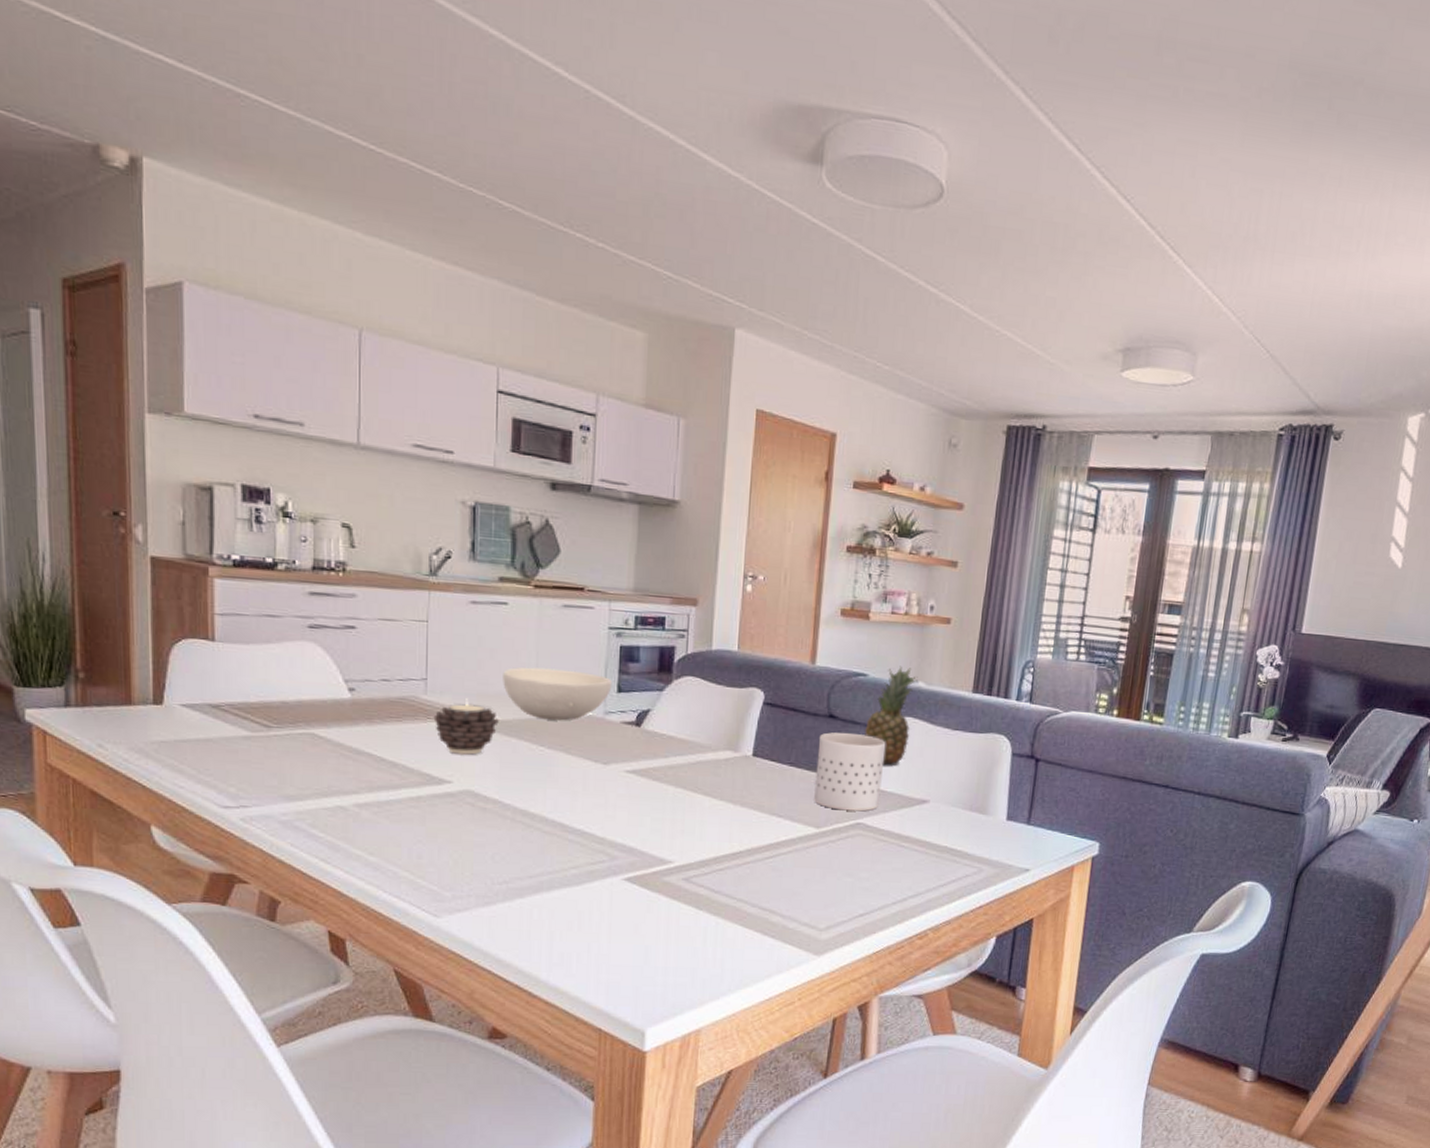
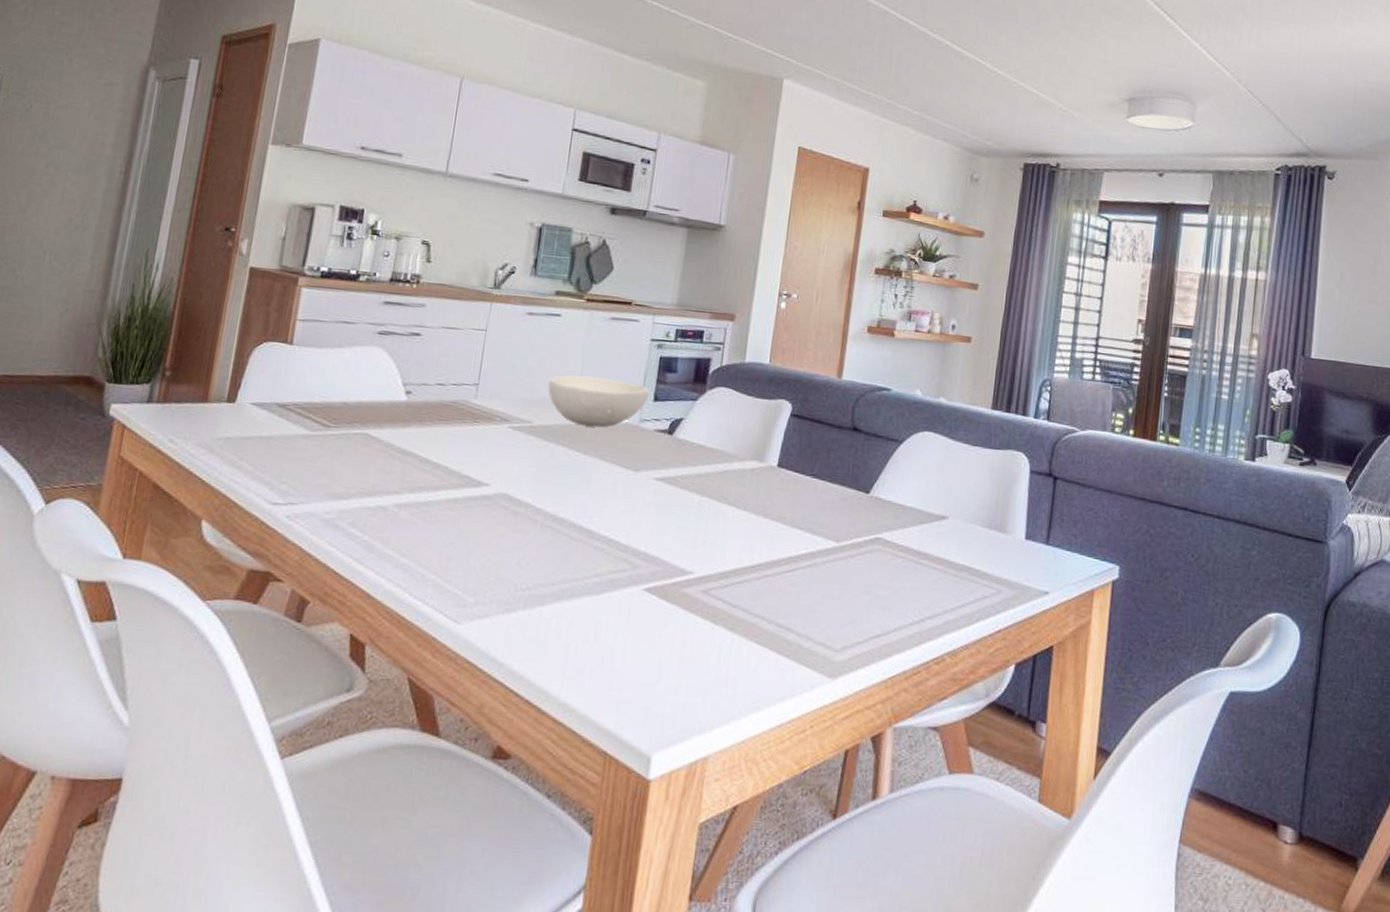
candle: present [433,699,499,756] -> none [479,404,541,459]
mug: present [814,732,886,812] -> none [835,445,907,526]
fruit: present [864,665,918,766] -> none [886,381,939,480]

